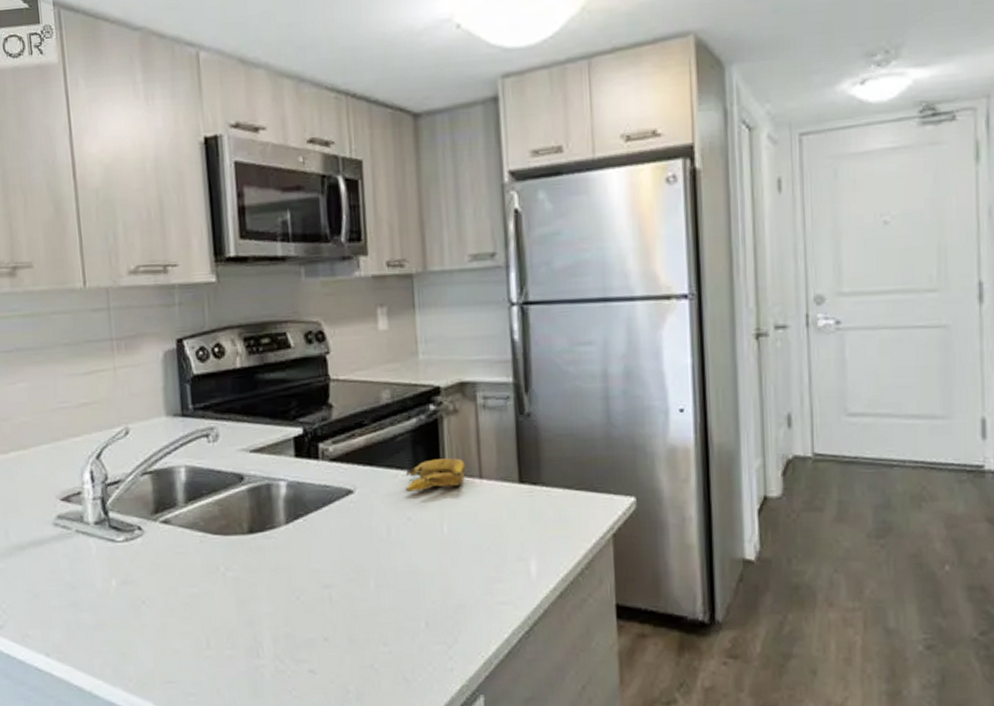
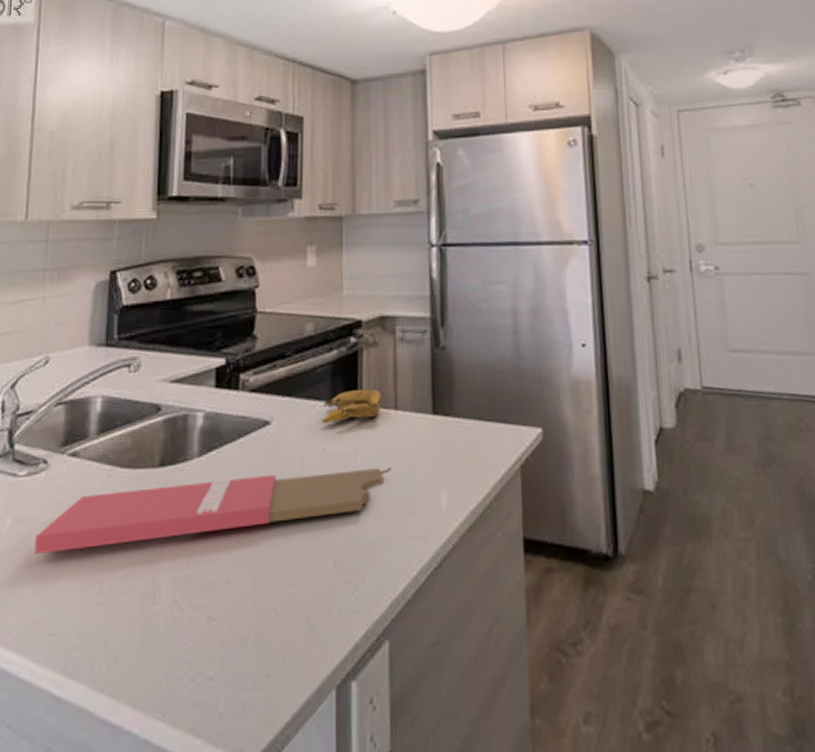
cutting board: none [140,536,479,613] -> present [34,467,392,555]

